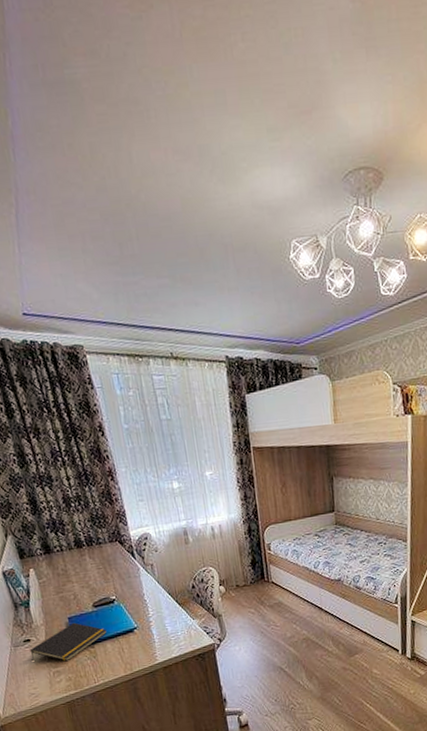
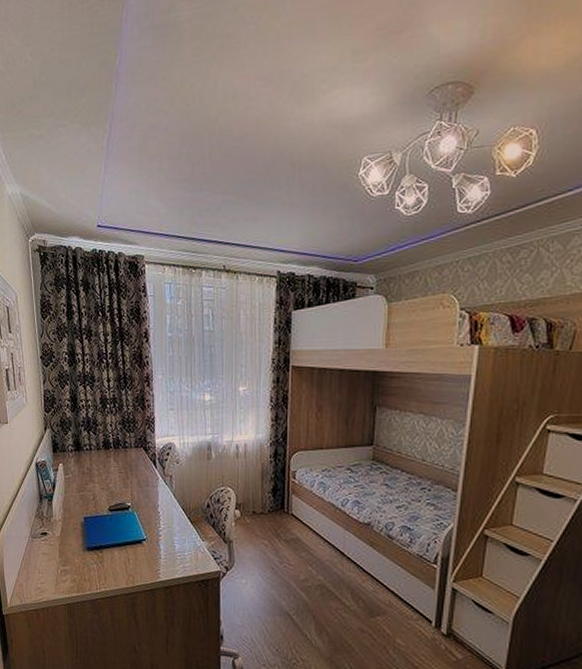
notepad: present [29,622,107,662] -> none [44,523,117,562]

